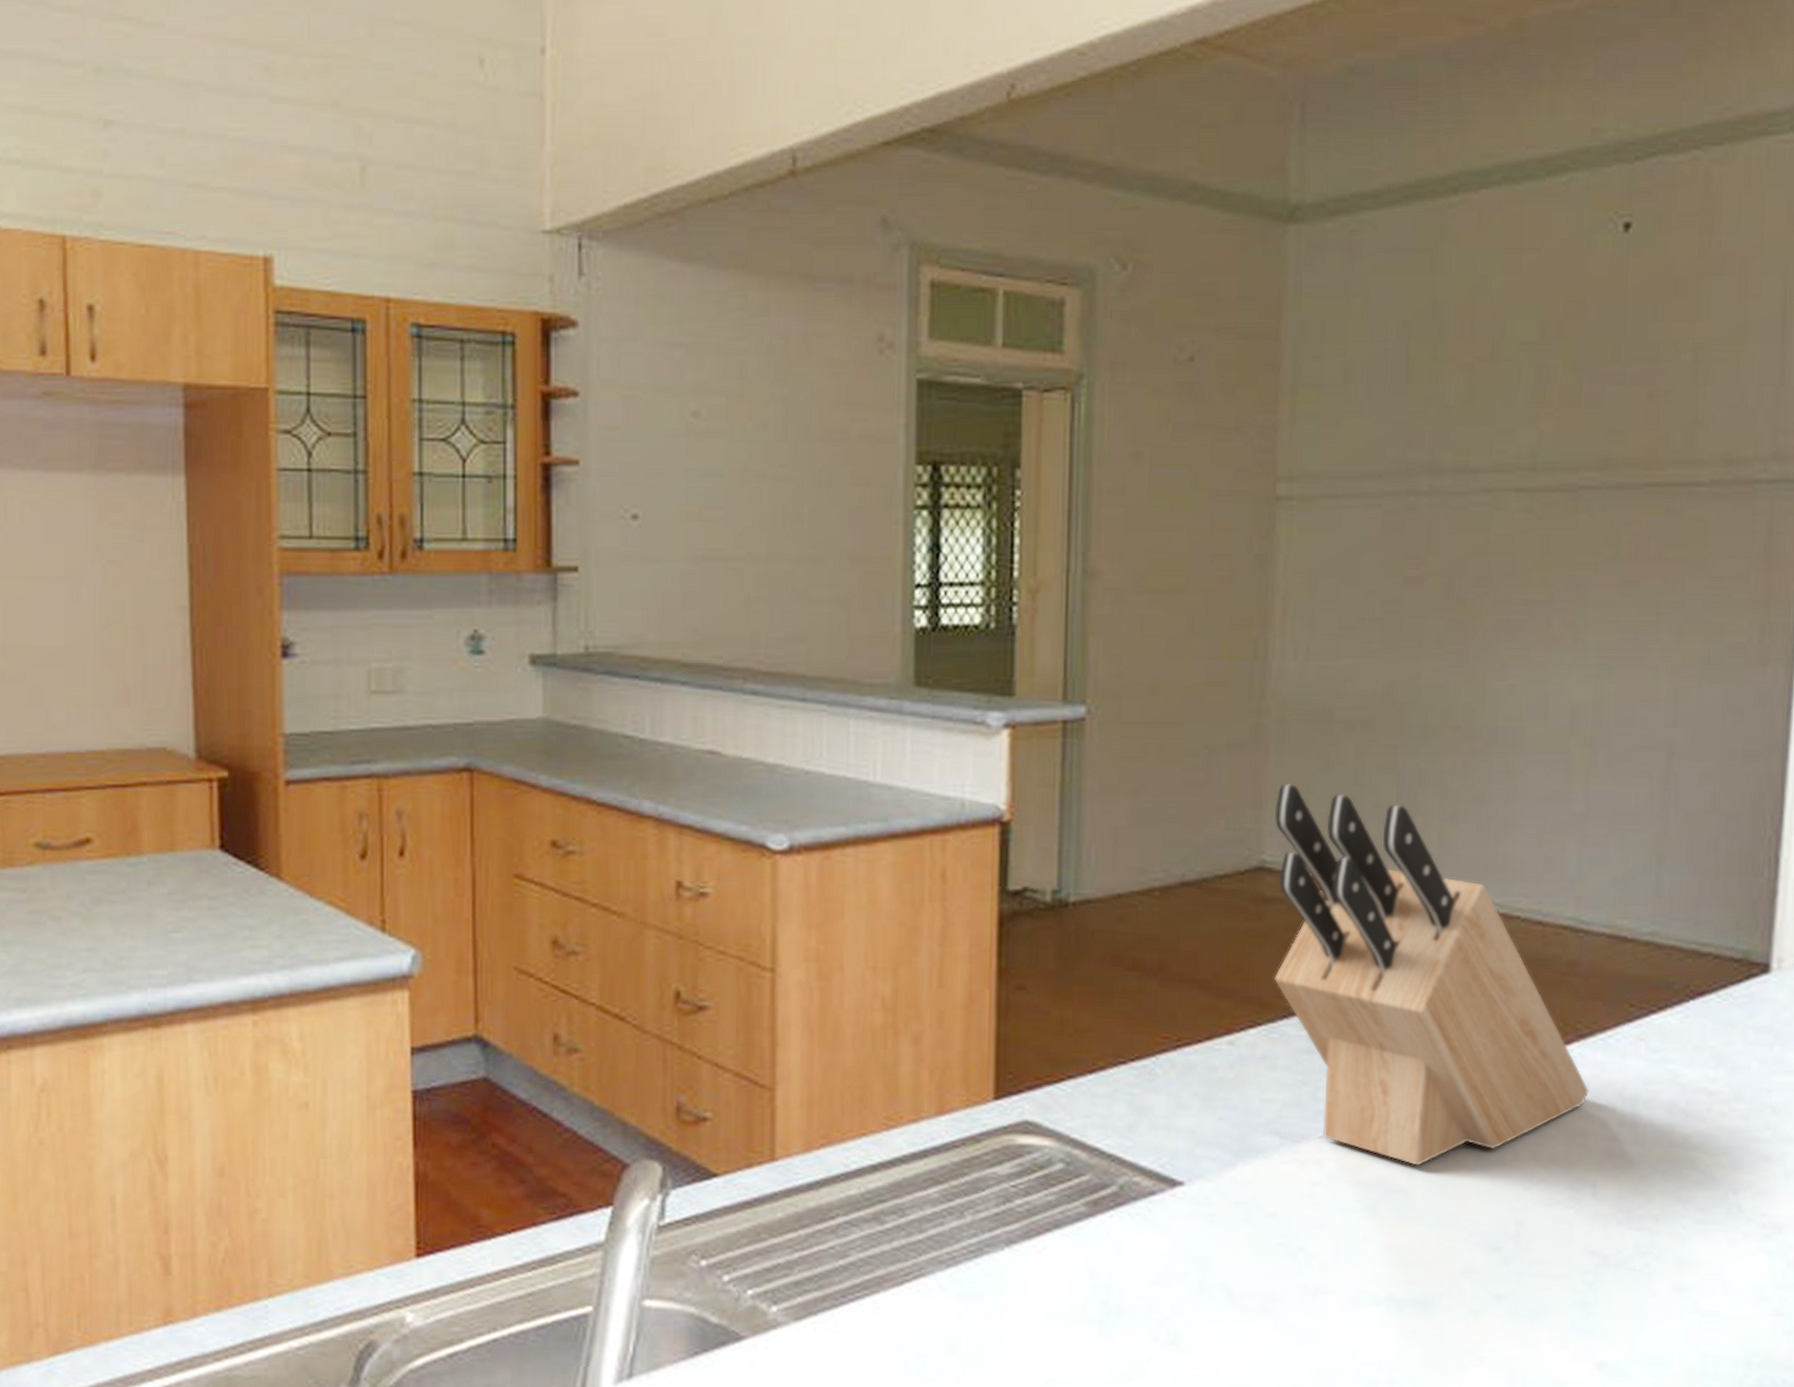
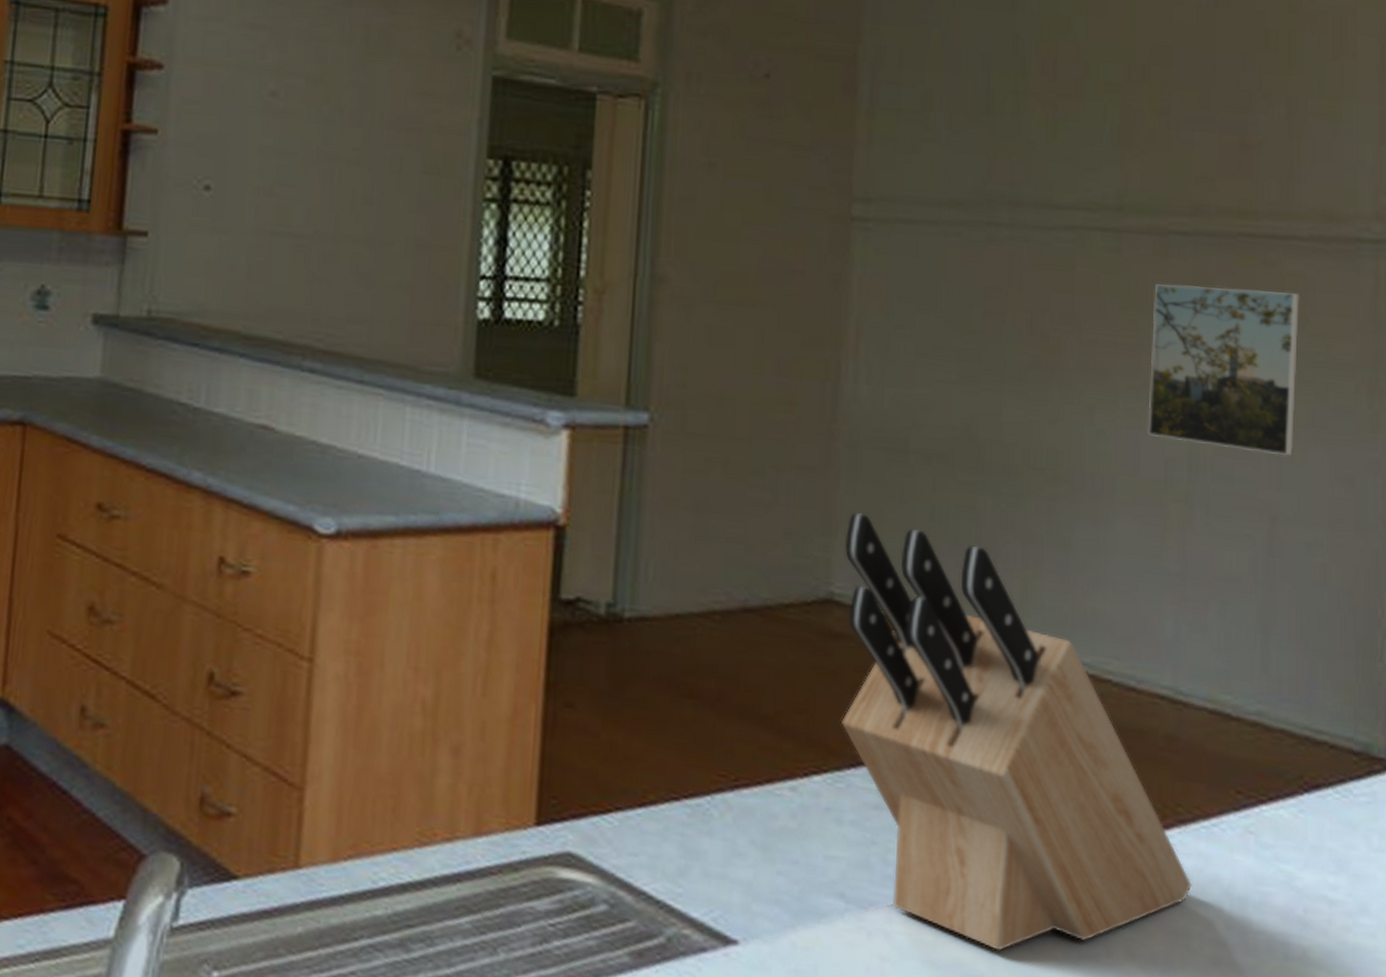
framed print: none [1556,537,1701,695] -> present [1147,284,1301,456]

